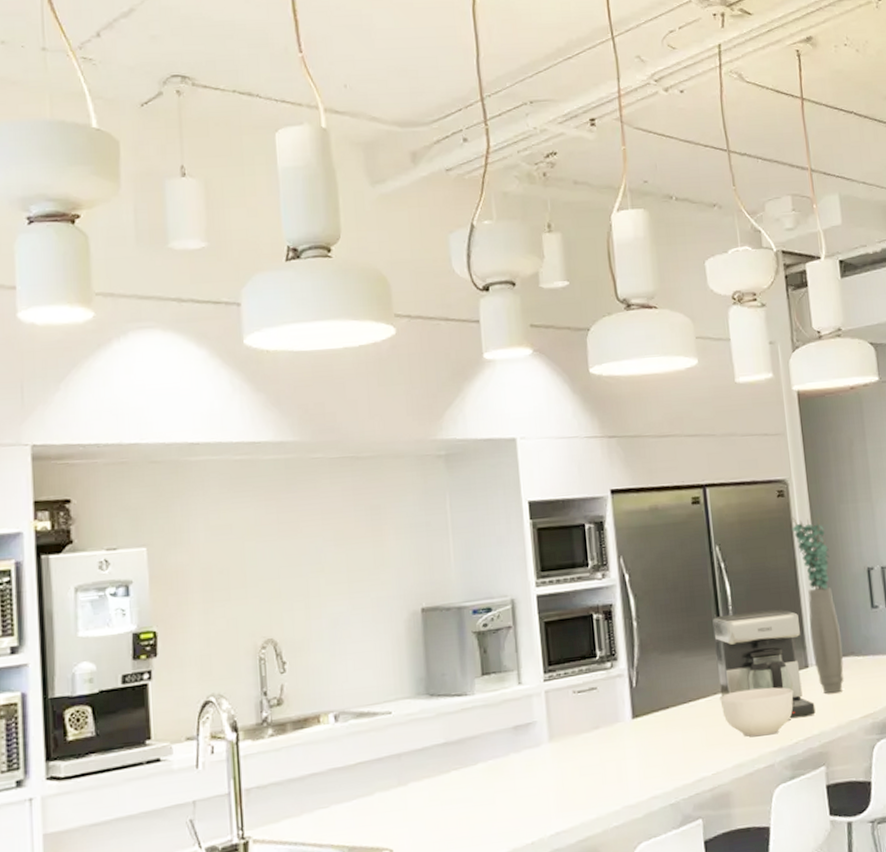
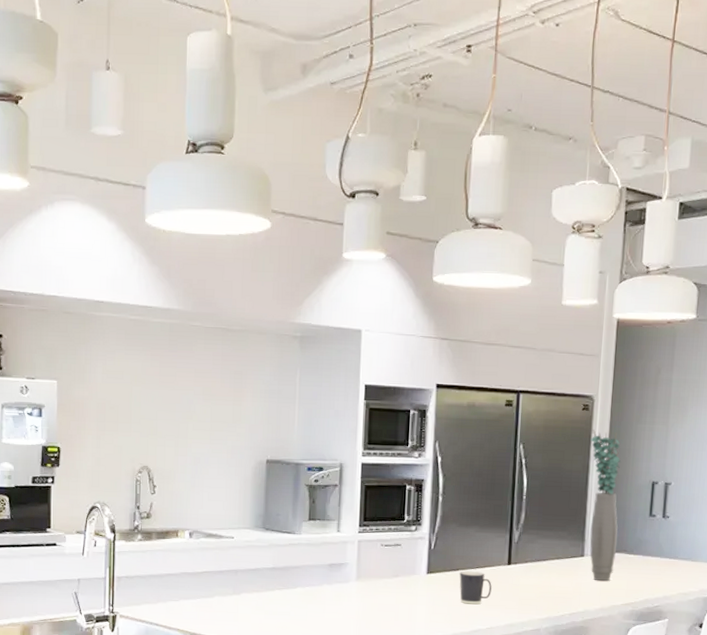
mug: none [670,706,711,749] -> present [459,571,492,605]
coffee maker: present [712,609,816,718] -> none [504,502,584,596]
bowl: present [720,687,794,737] -> none [503,566,567,606]

